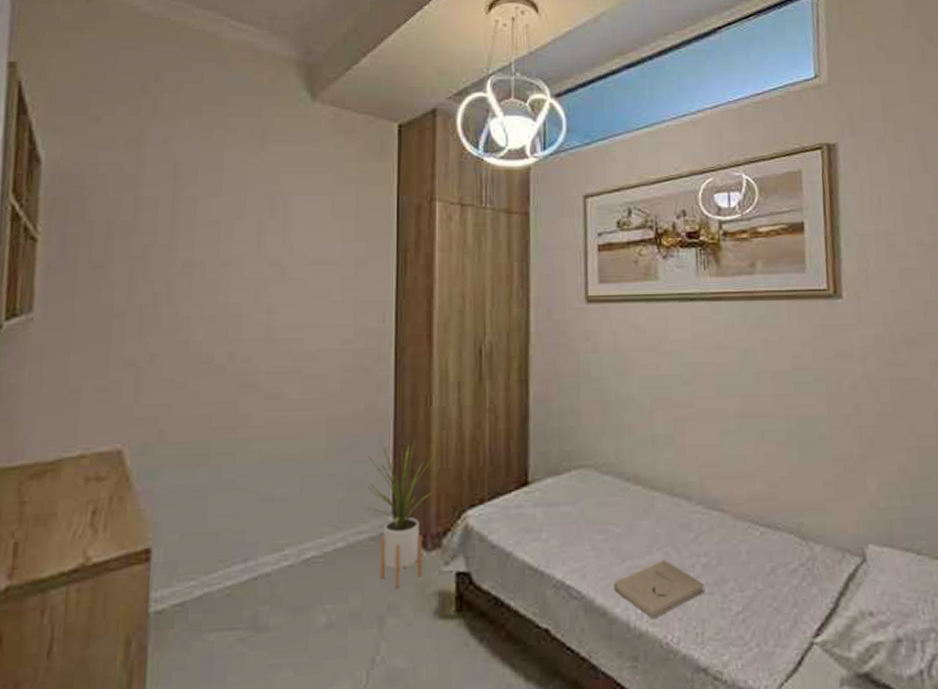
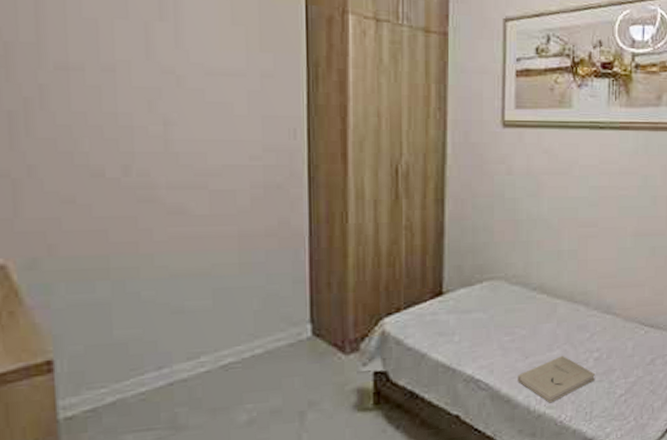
house plant: present [368,440,438,589] -> none [284,254,355,388]

